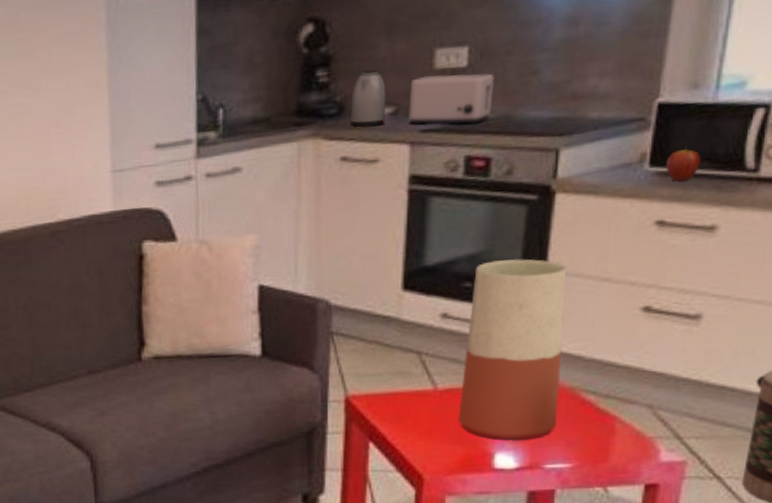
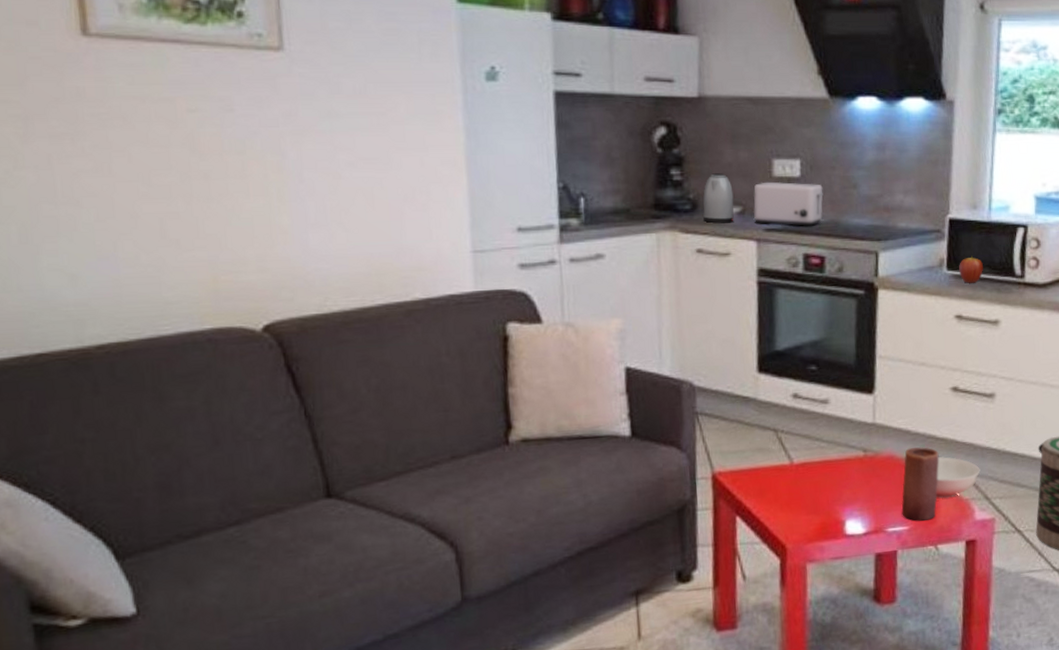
vase: present [458,259,567,441] -> none [812,345,894,508]
candle: none [565,375,618,459] -> present [901,447,939,521]
bowl: none [611,387,672,435] -> present [936,456,981,499]

